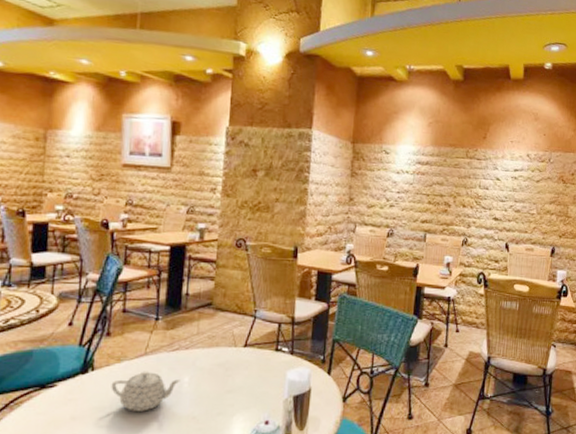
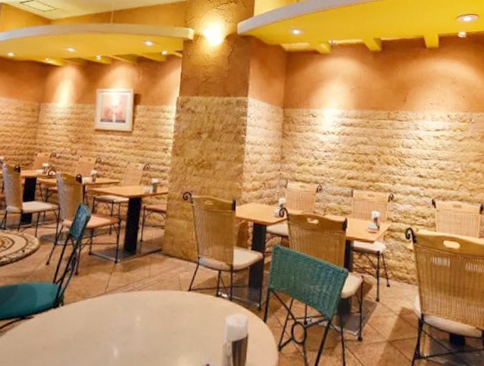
teapot: present [111,371,182,412] -> none [76,308,134,347]

